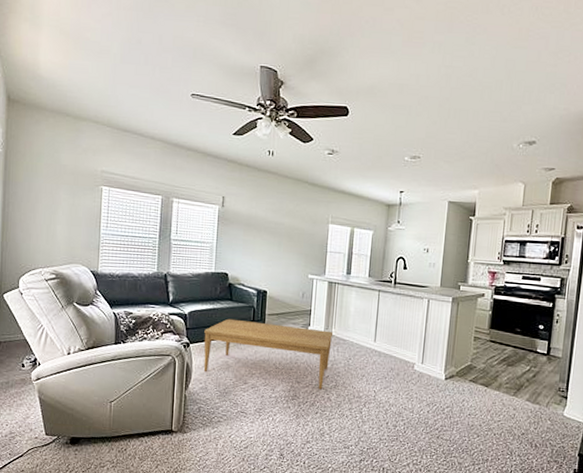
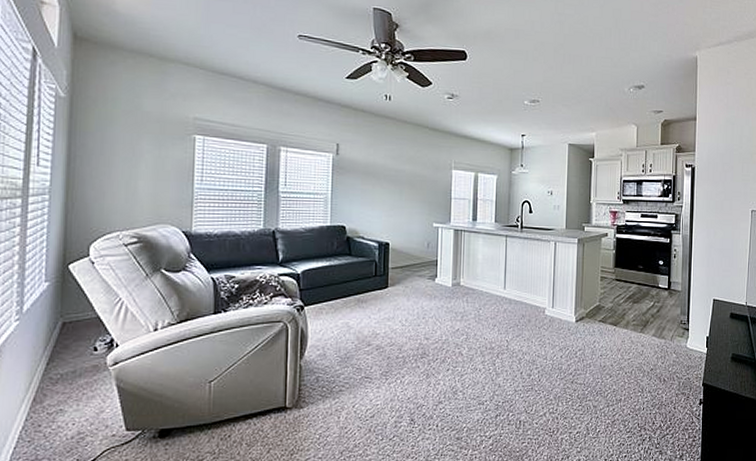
coffee table: present [203,318,334,390] -> none [320,275,462,344]

